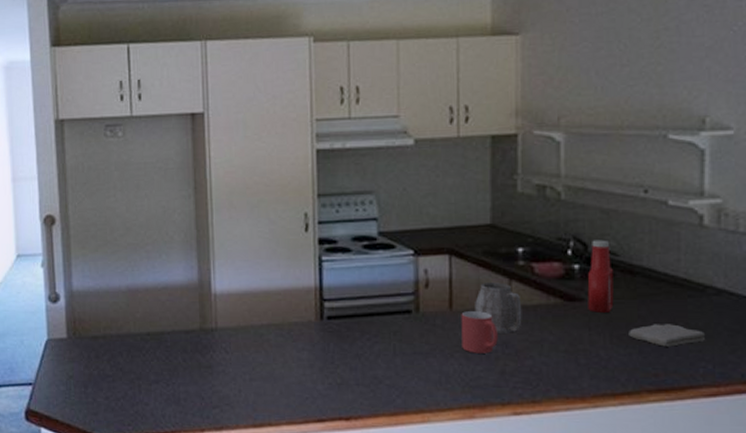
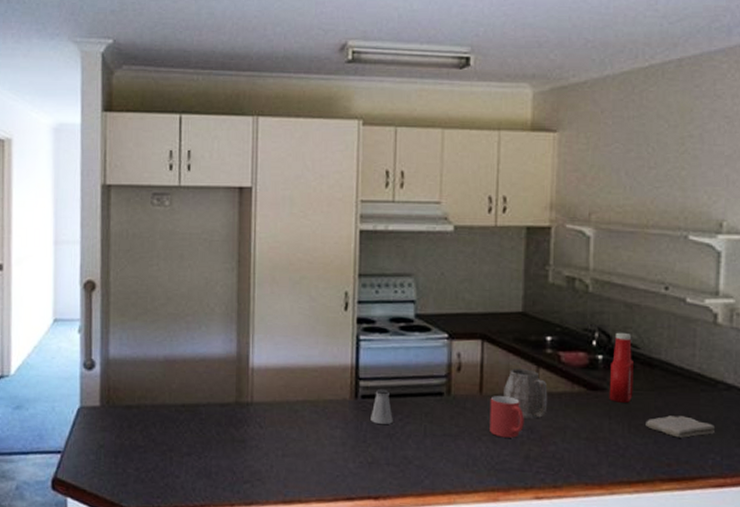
saltshaker: none [337,309,361,344] -> present [371,388,393,424]

